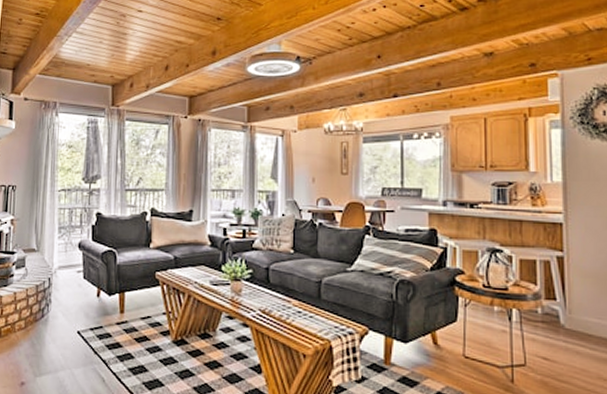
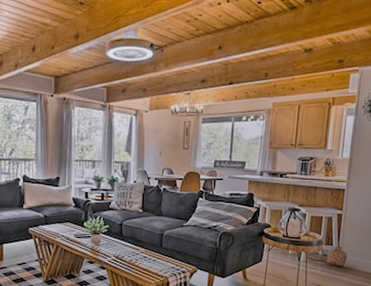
basket: none [550,300,580,332] -> present [327,245,347,267]

